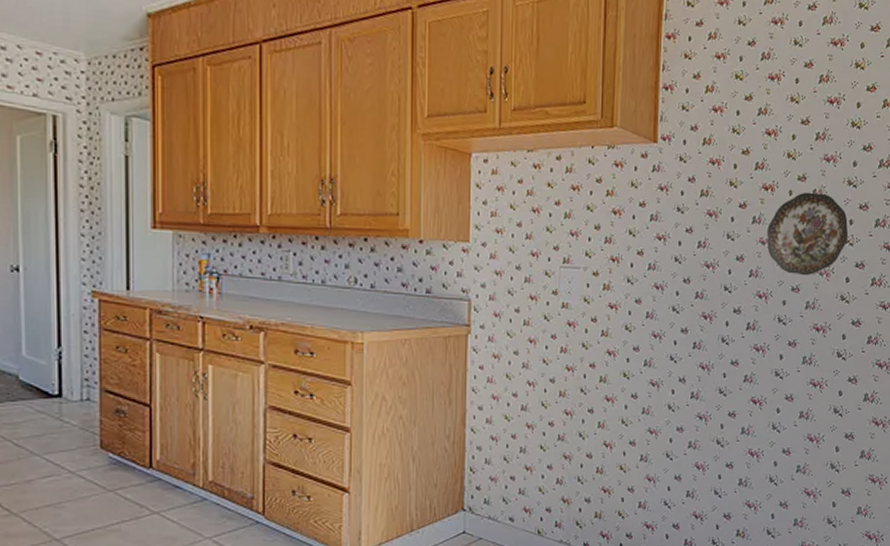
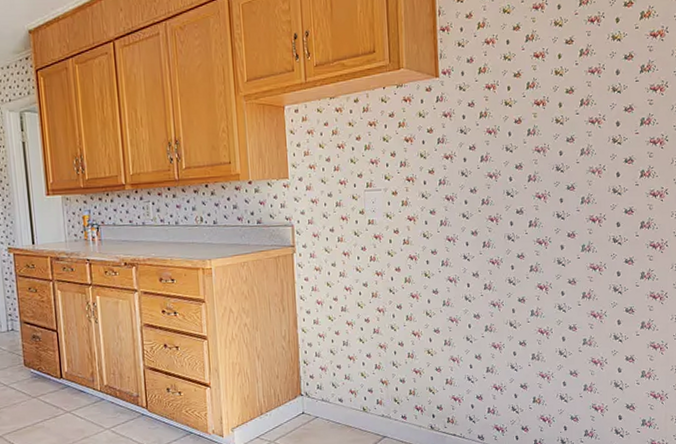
decorative plate: present [767,192,849,276] -> none [541,101,616,176]

